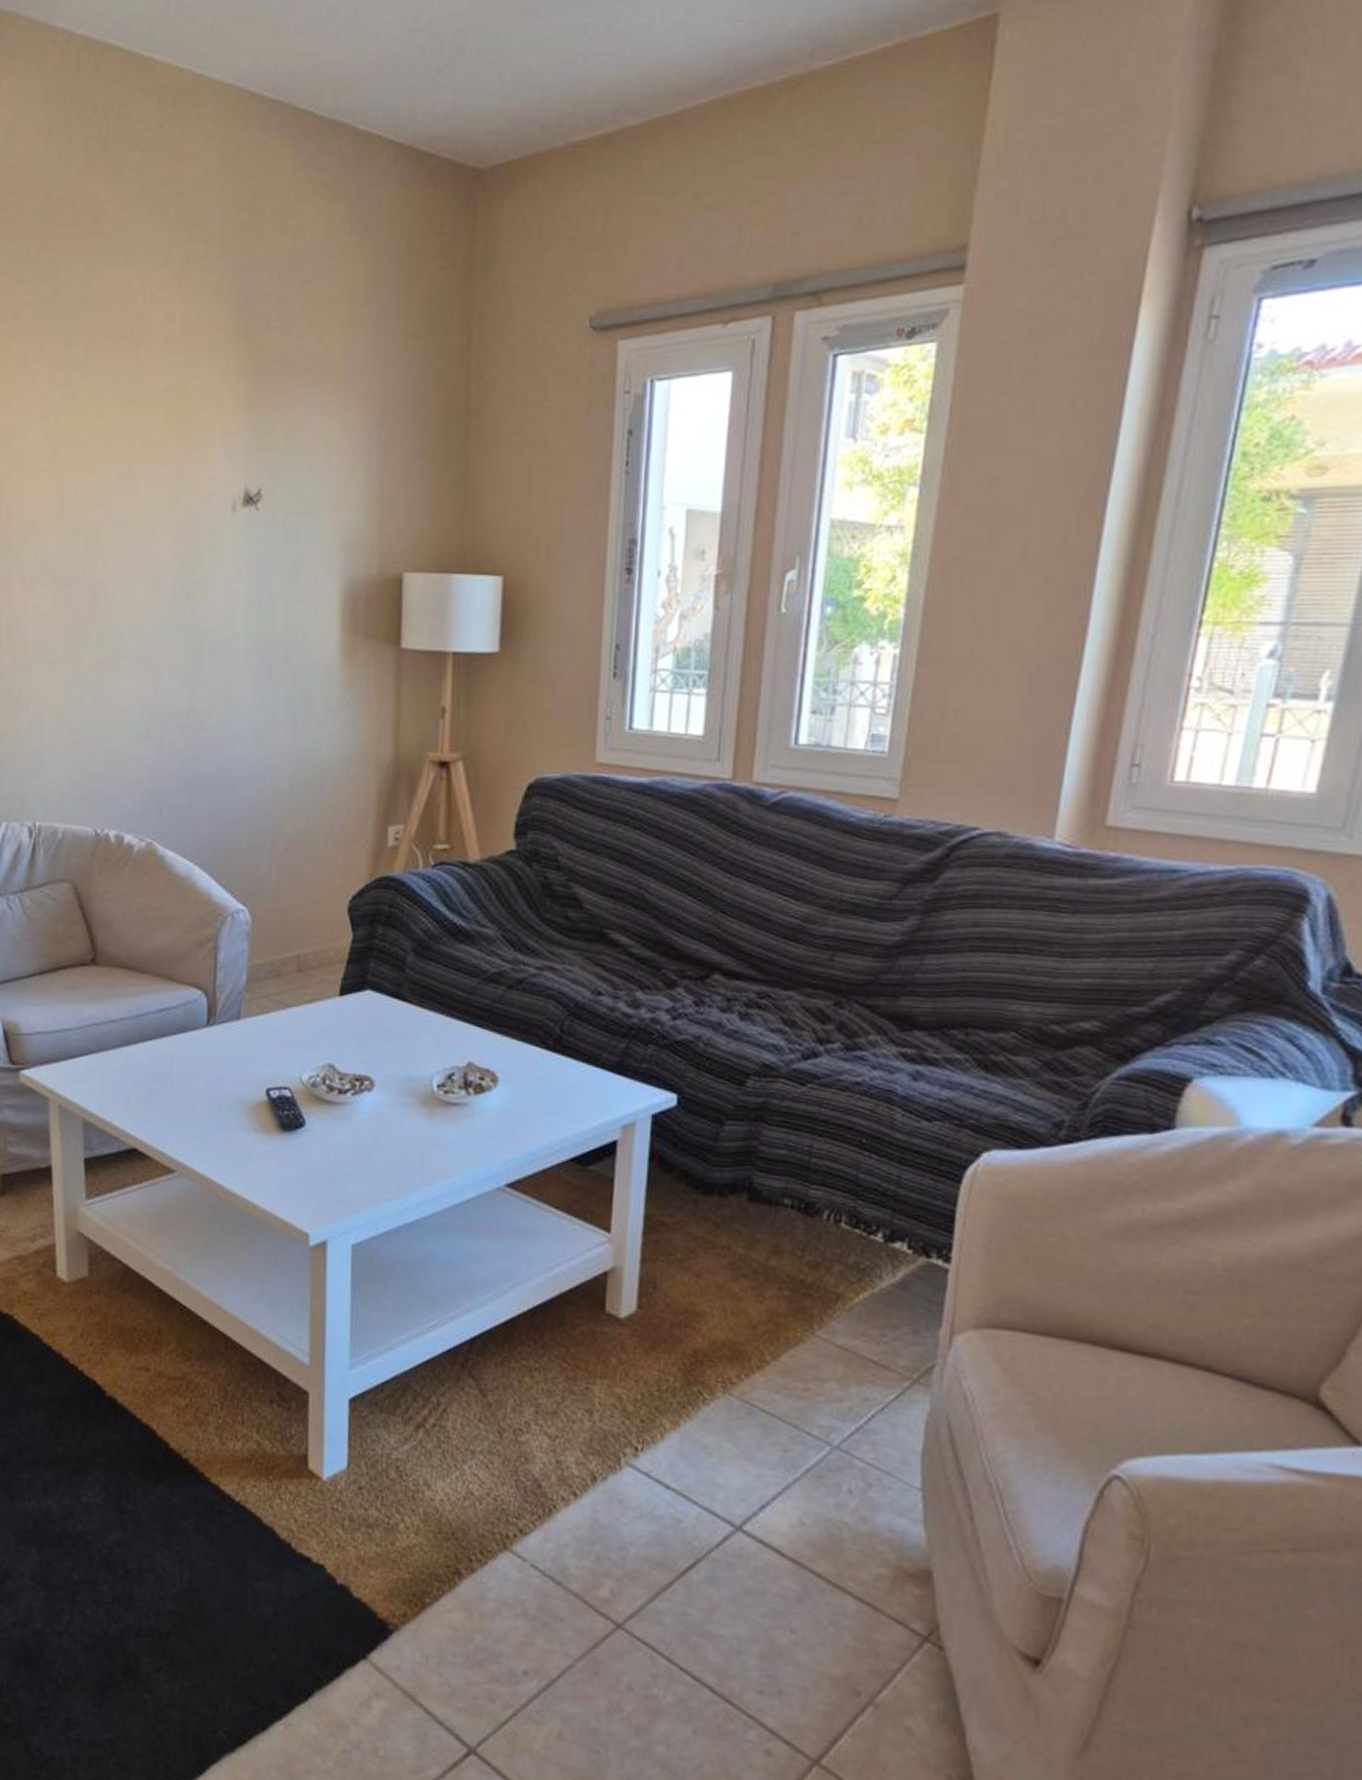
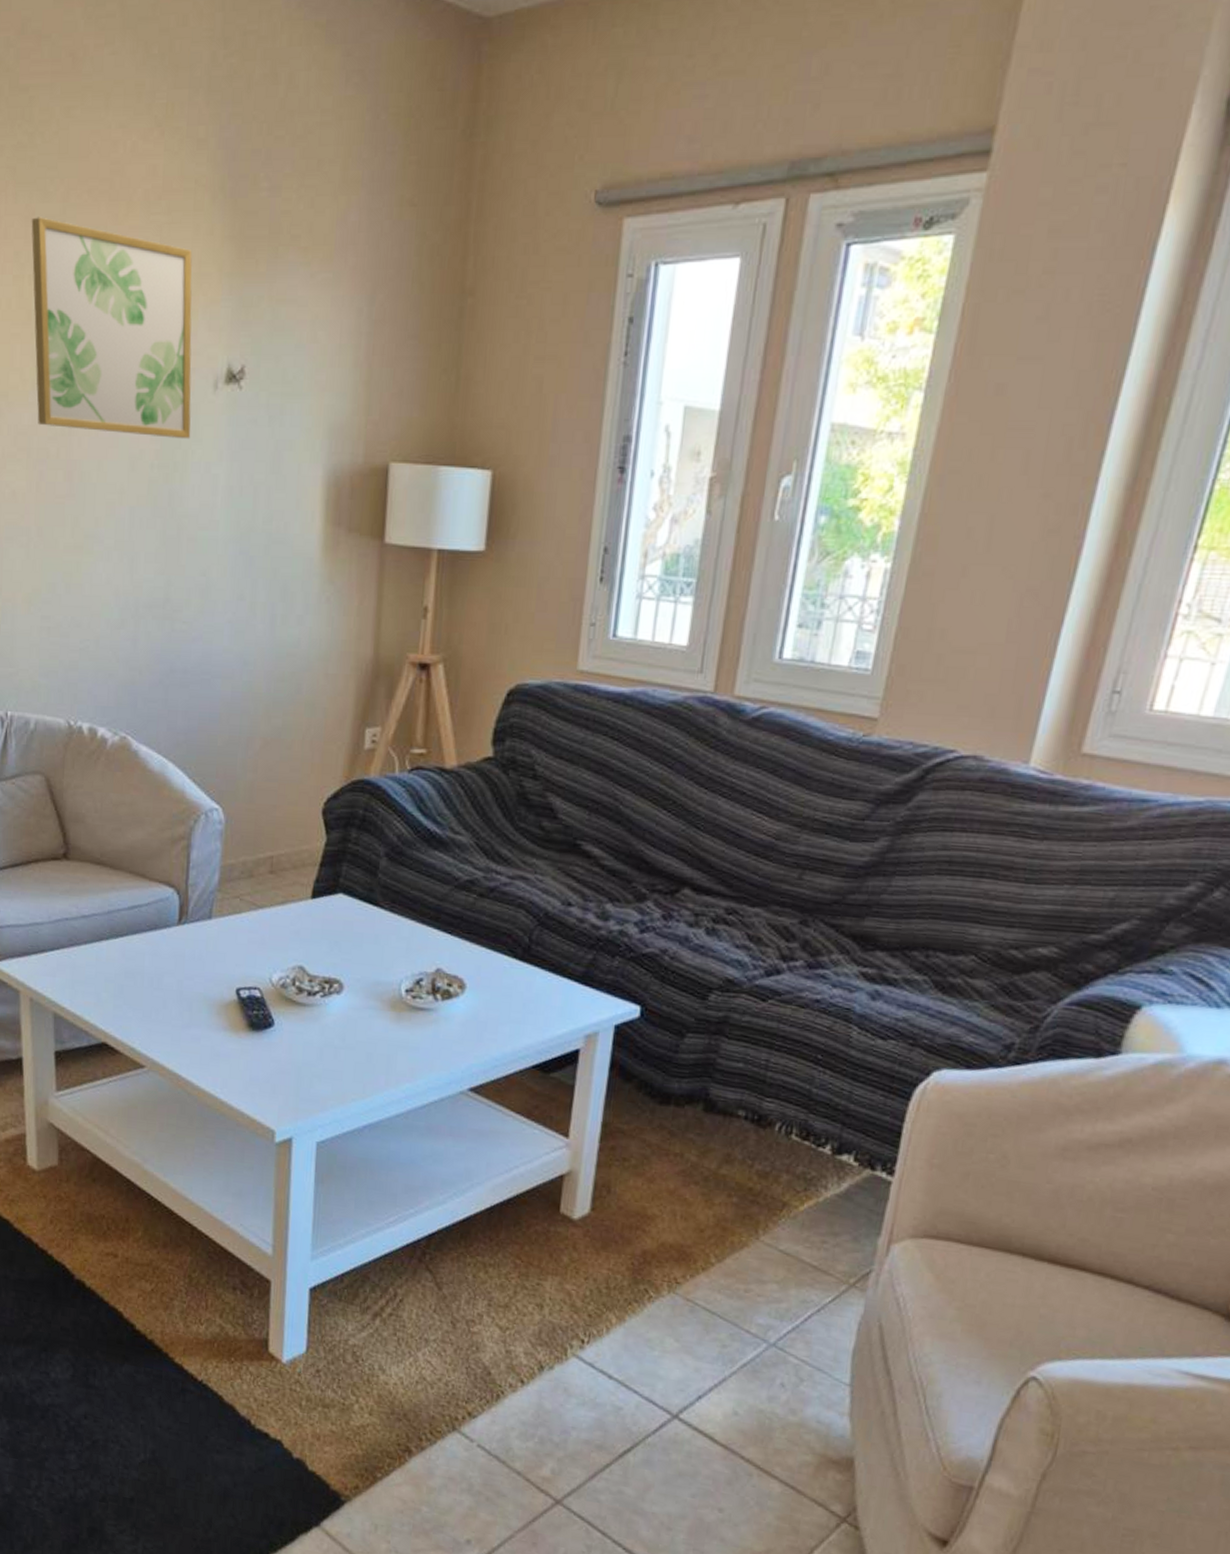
wall art: none [57,362,211,559] -> present [31,217,192,439]

